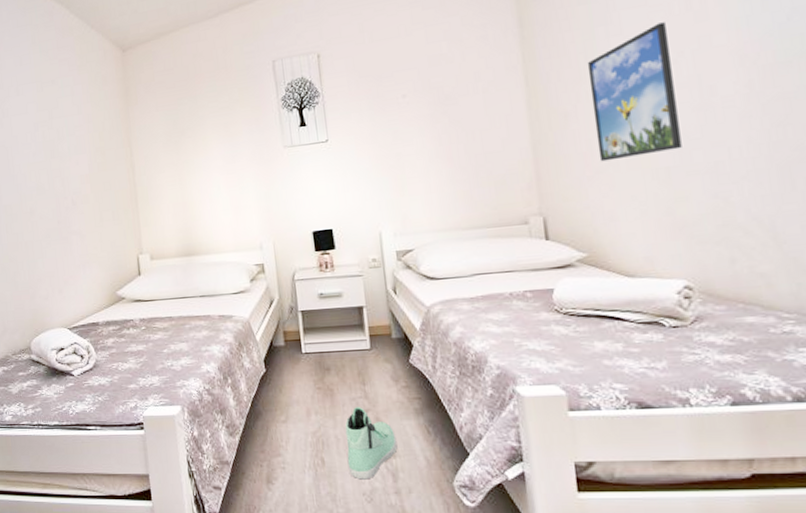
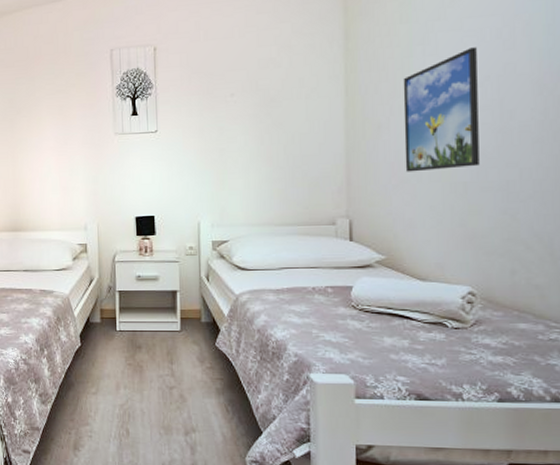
sneaker: present [345,407,397,480] -> none [150,384,198,451]

